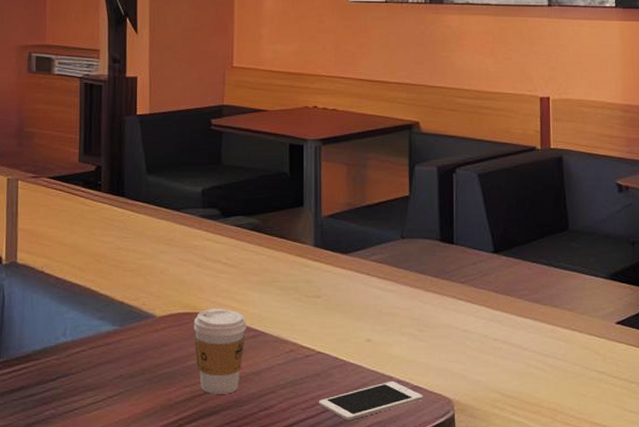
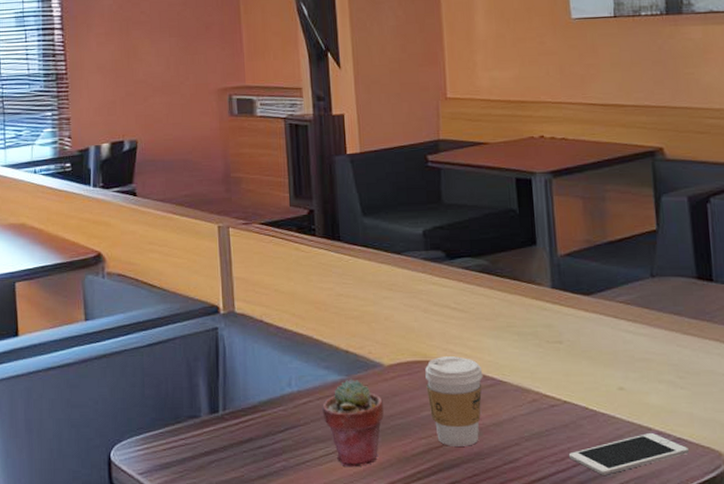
potted succulent: none [94,329,152,415] -> present [322,378,384,468]

